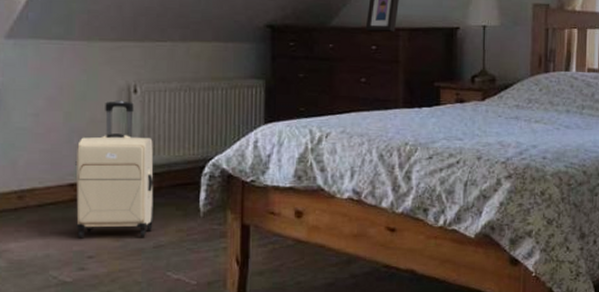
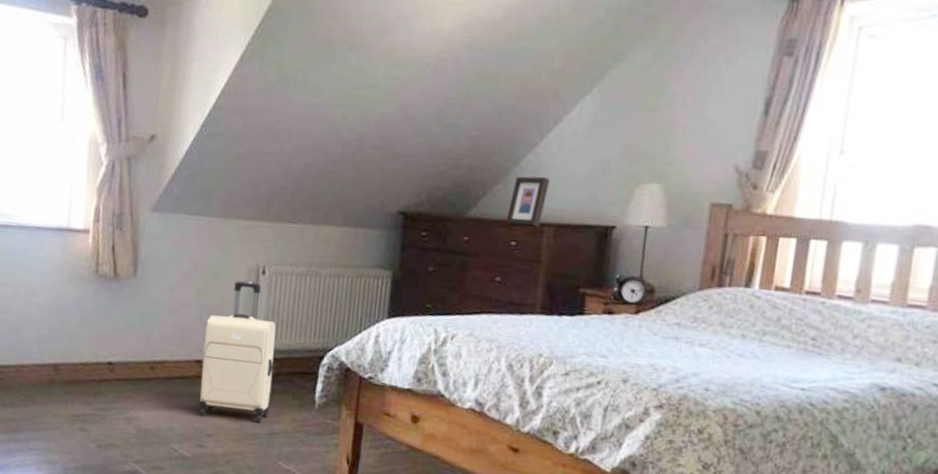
alarm clock: none [461,68,492,93] -> present [611,274,651,305]

